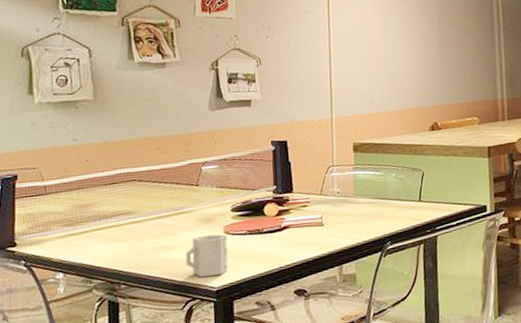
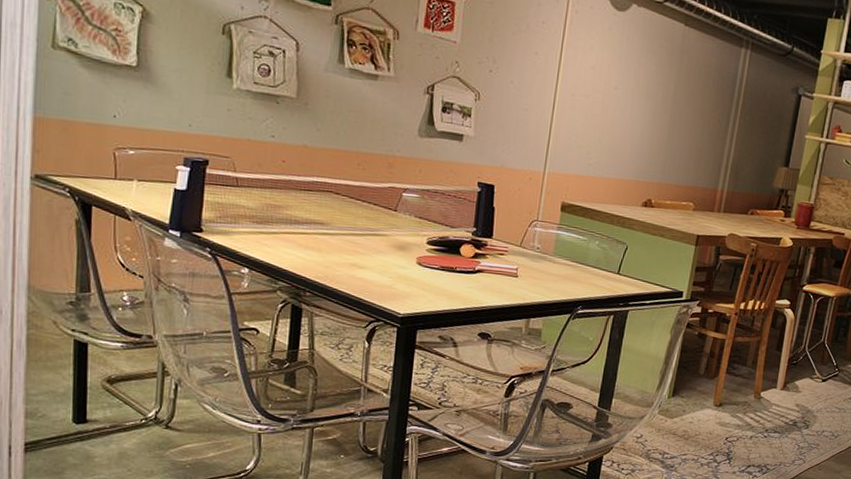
cup: present [185,234,228,277] -> none [374,261,420,303]

